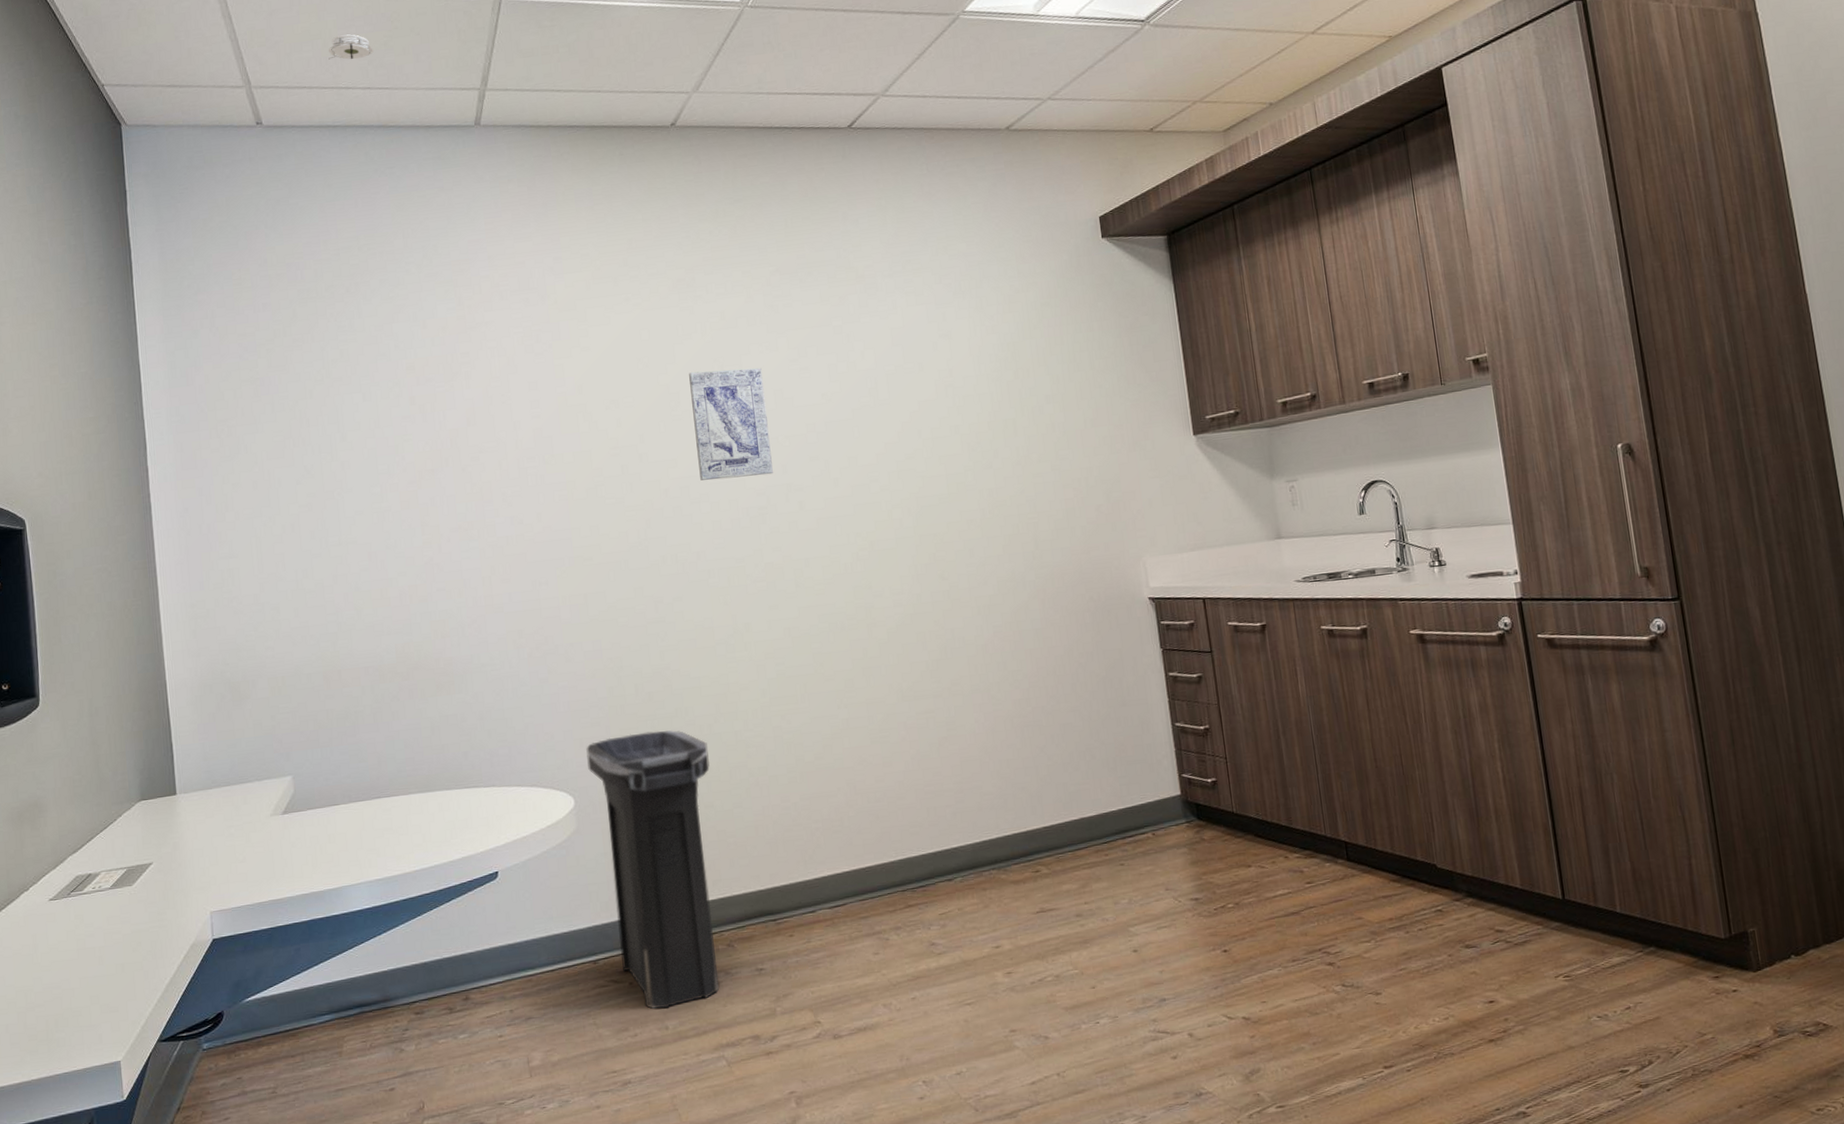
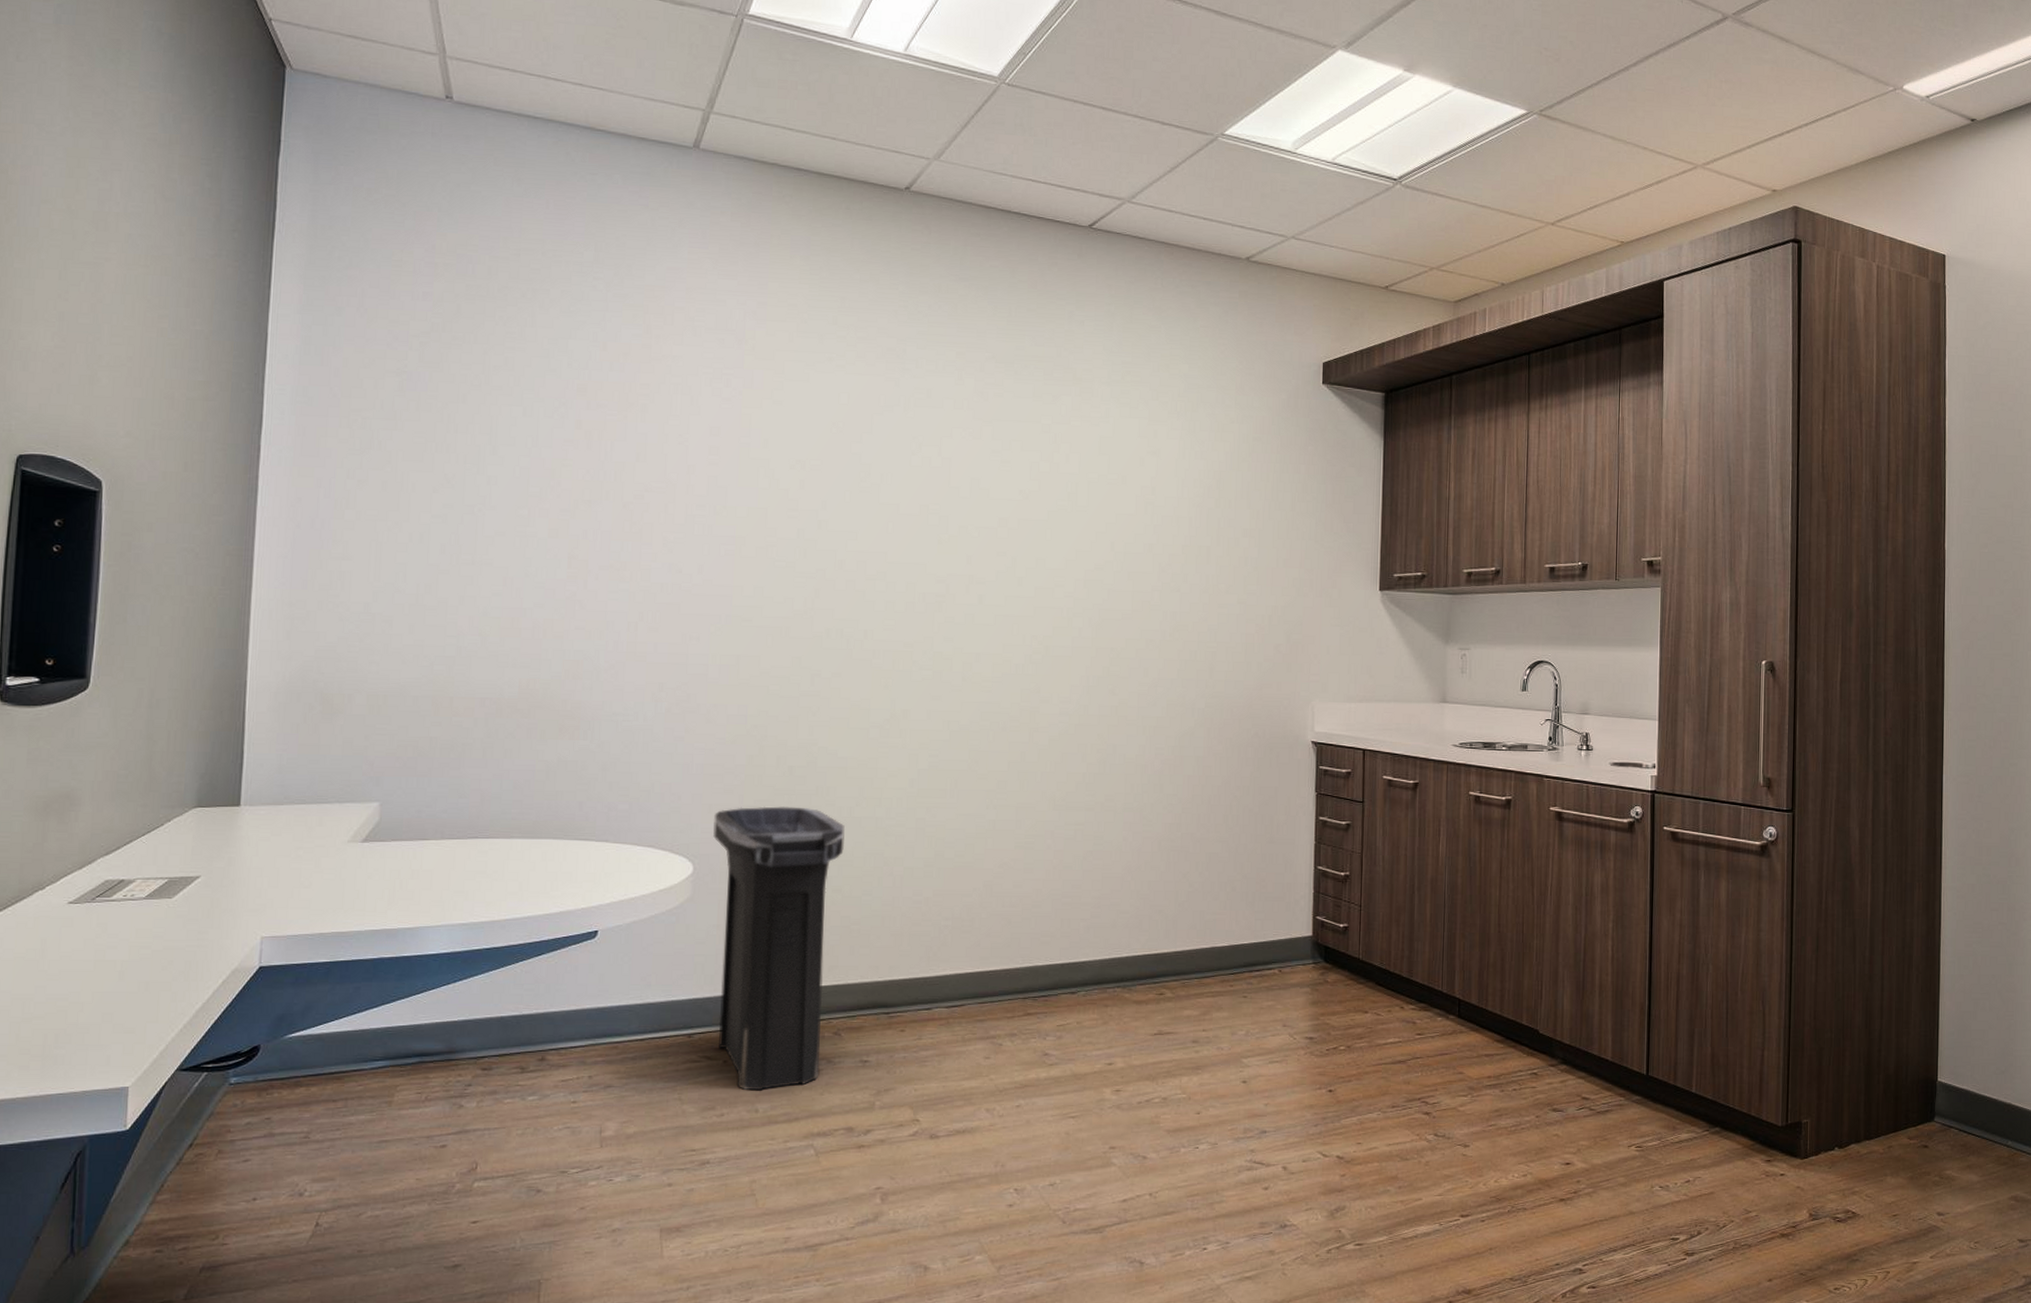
smoke detector: present [328,34,373,60] -> none [540,21,592,51]
wall art: present [689,368,773,481] -> none [879,446,961,563]

